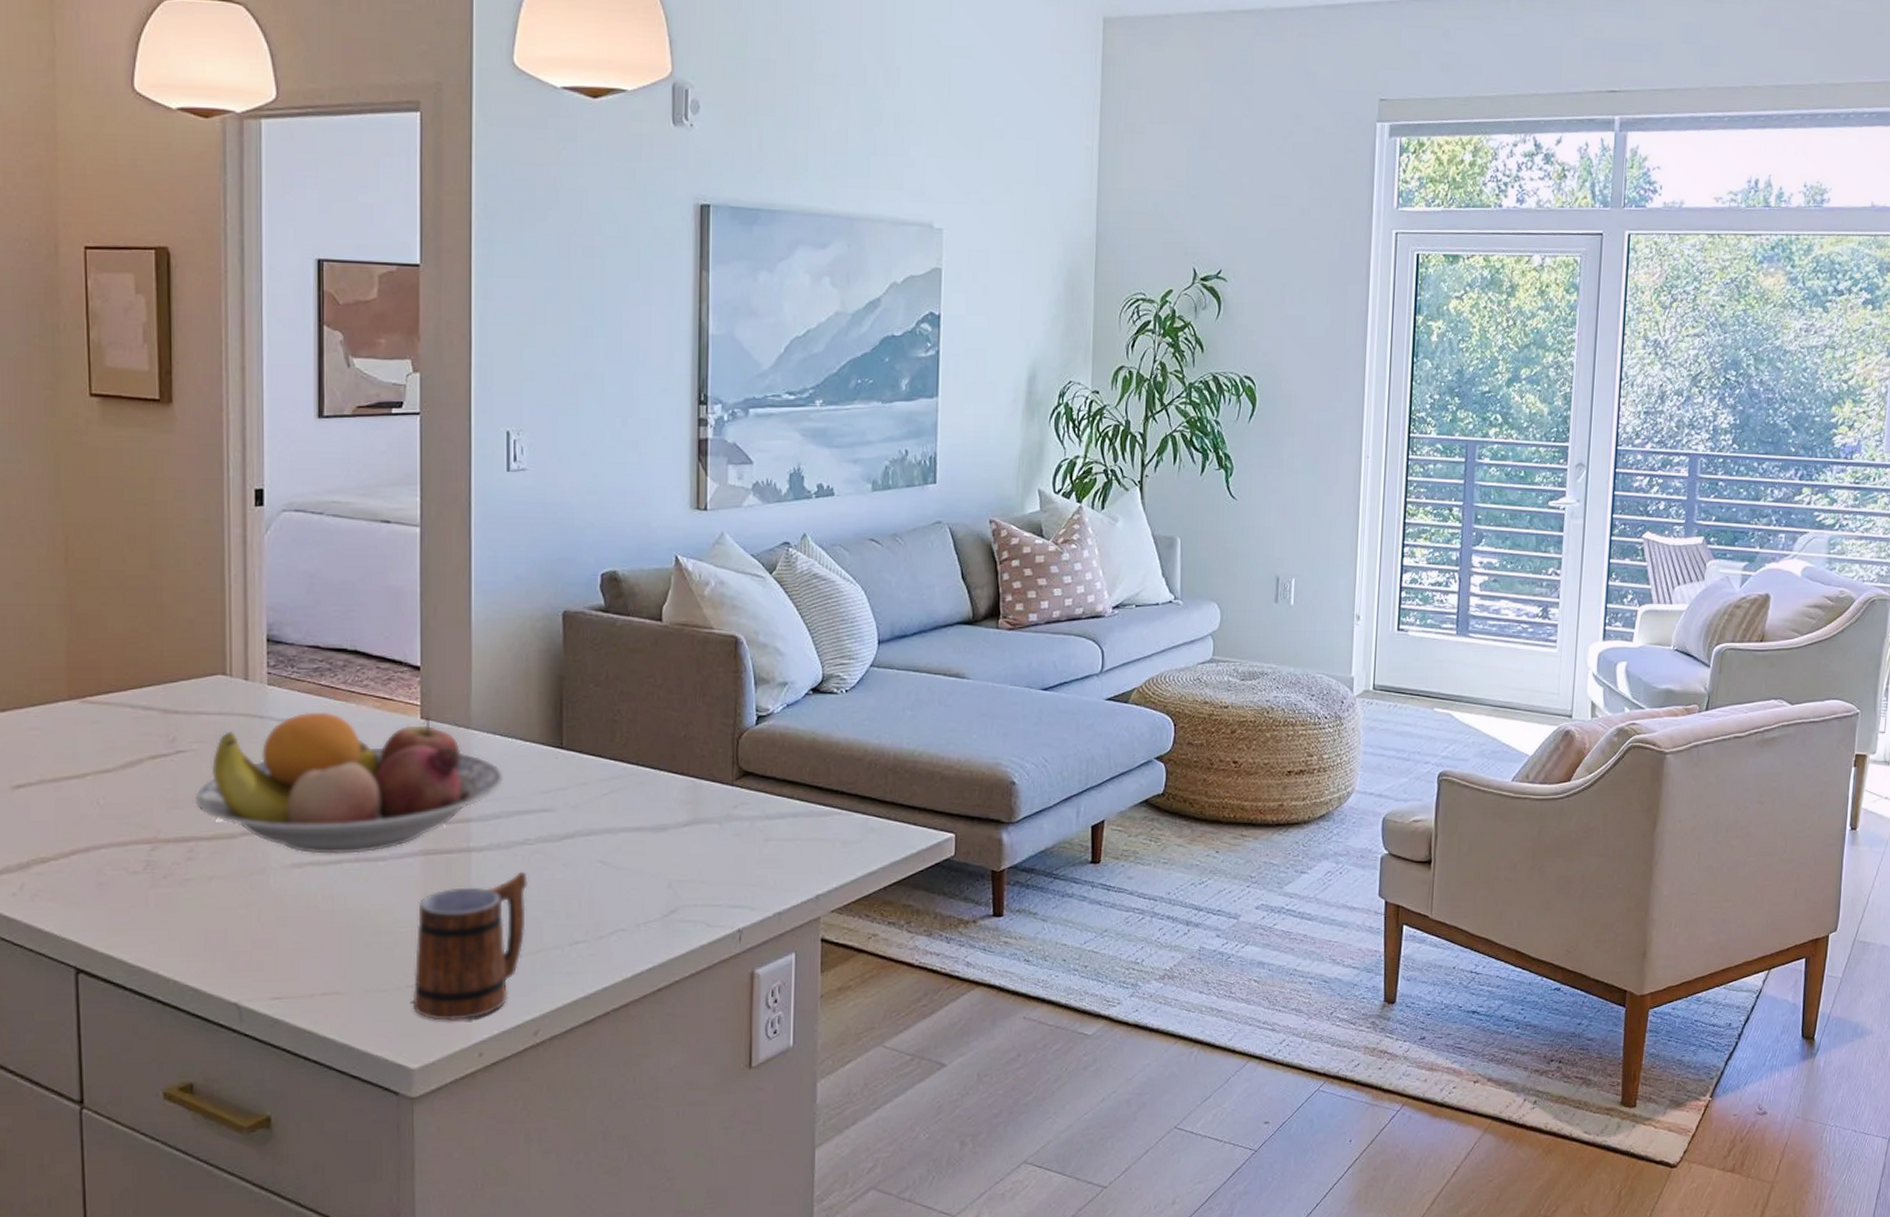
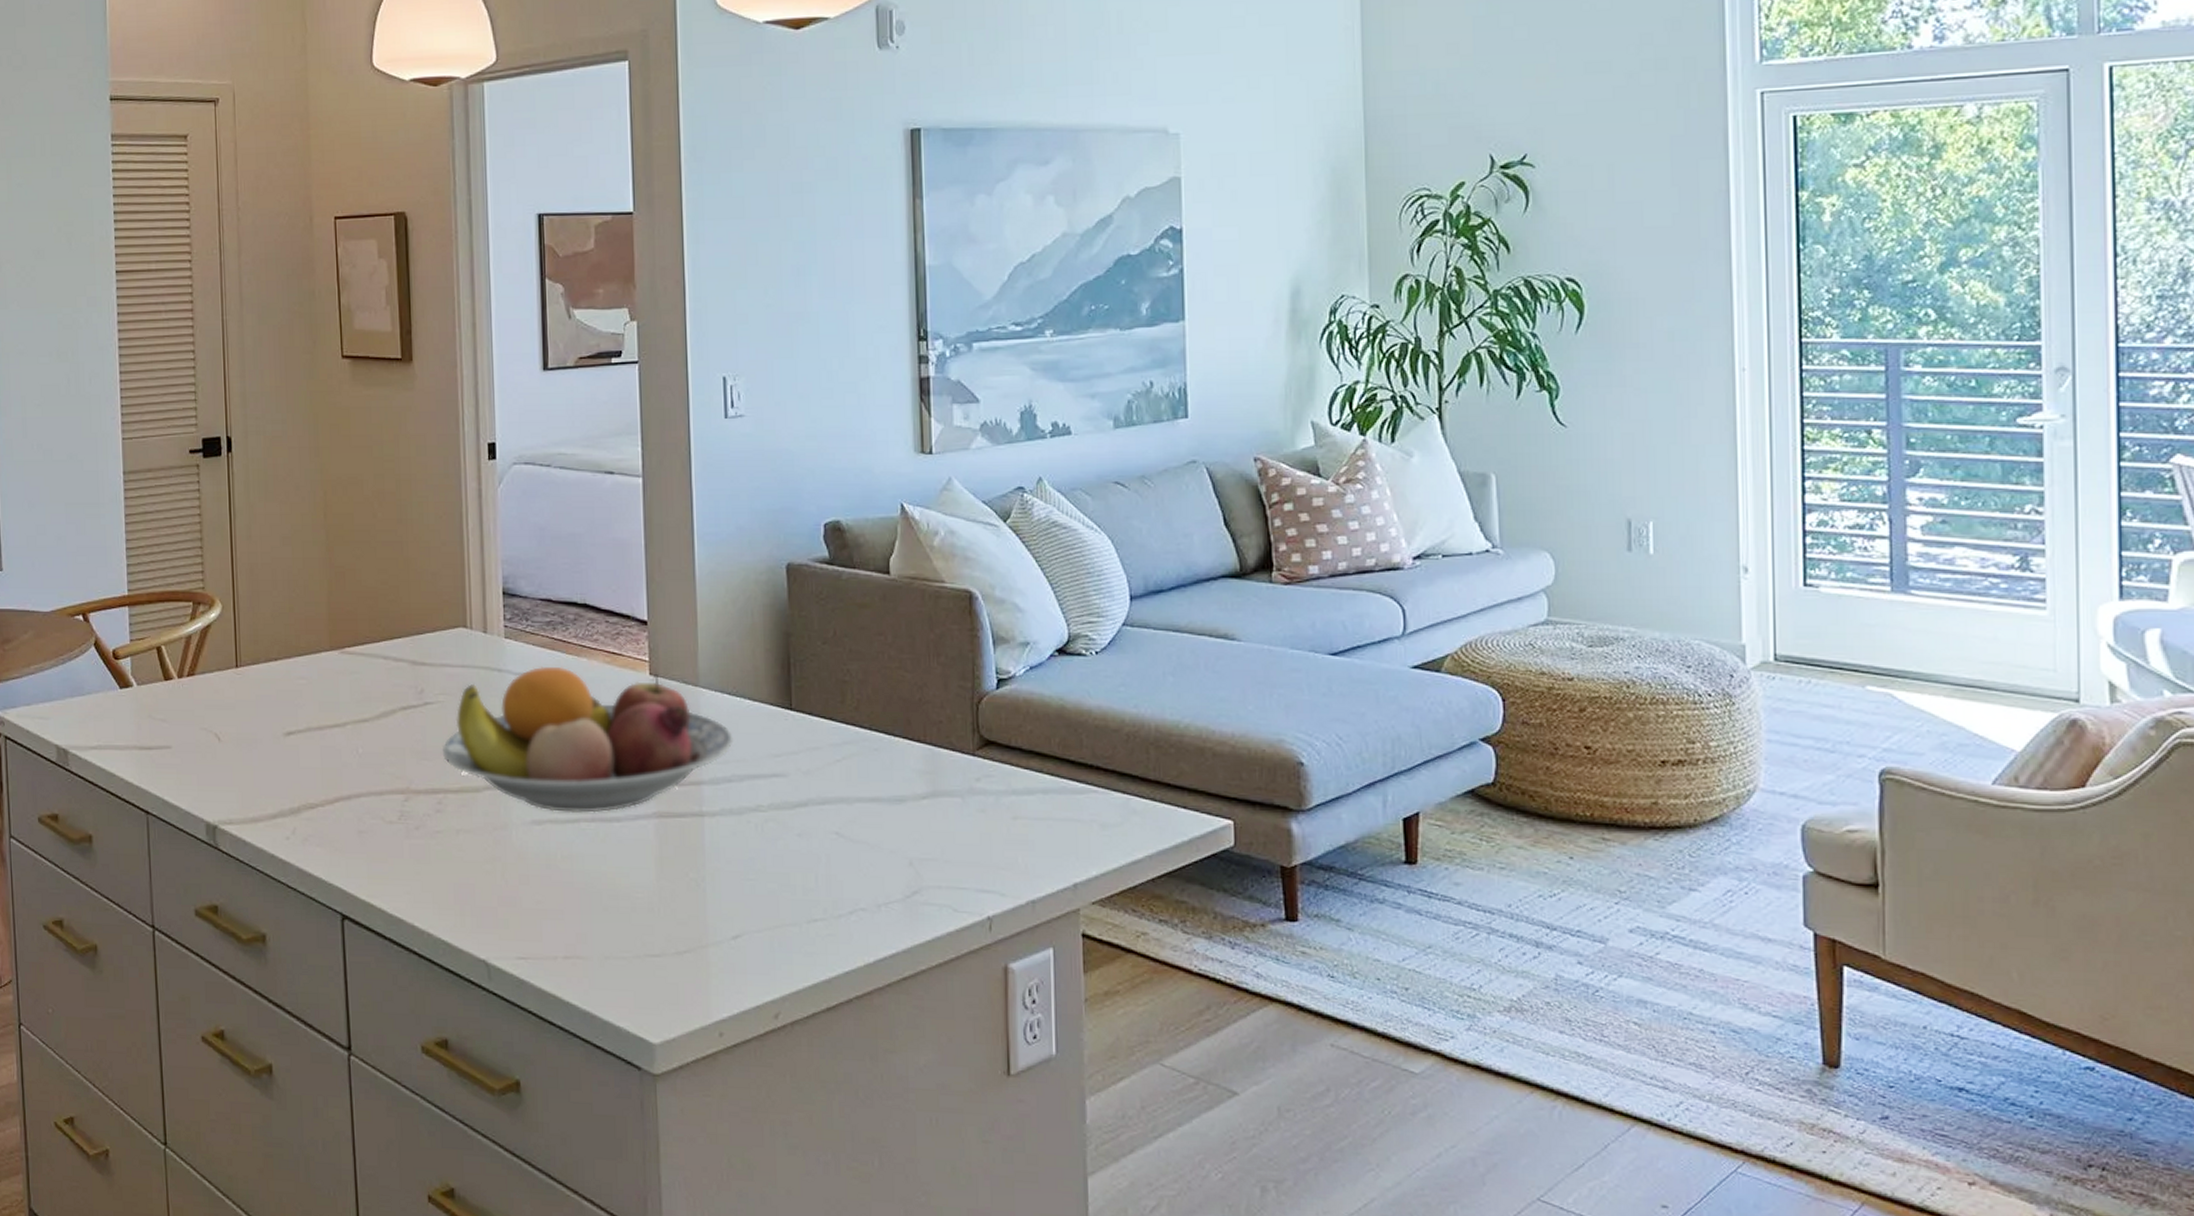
mug: present [412,871,529,1021] -> none [651,840,763,996]

